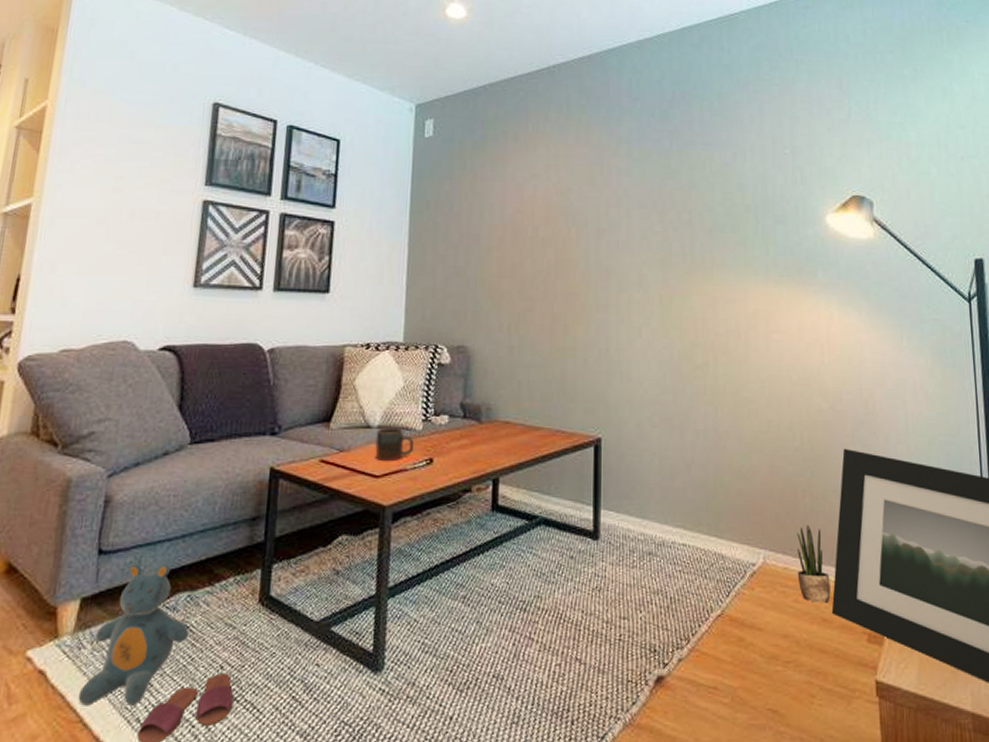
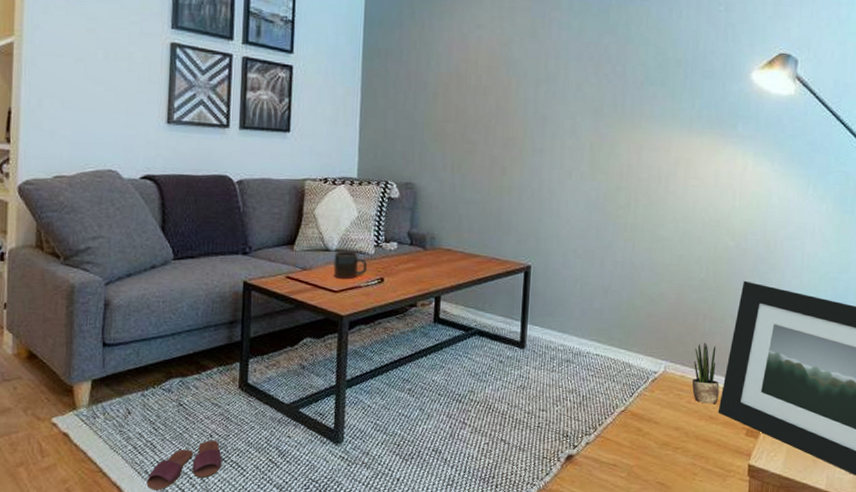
stuffed animal: present [78,562,190,706] -> none [97,353,183,461]

